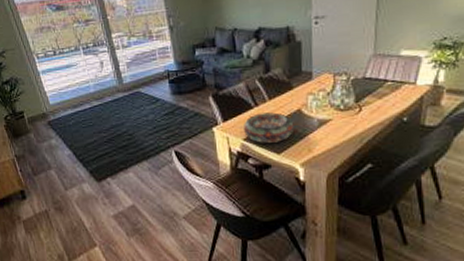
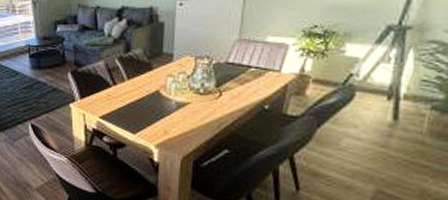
decorative bowl: present [244,112,294,143] -> none [101,92,152,122]

